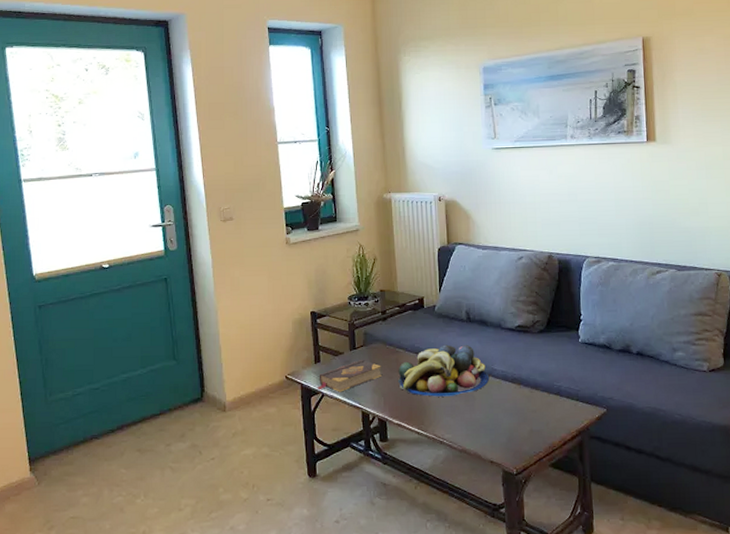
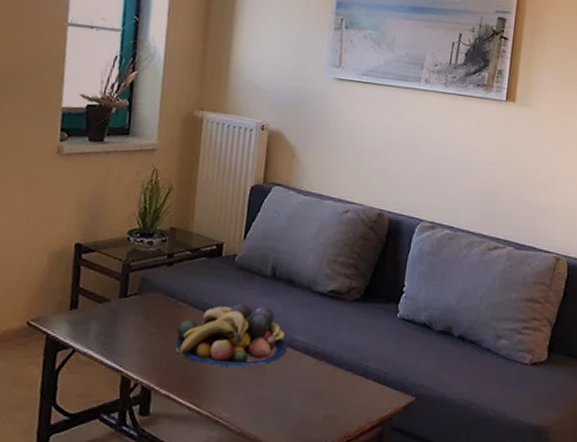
book: present [316,359,382,392] -> none [66,310,156,349]

